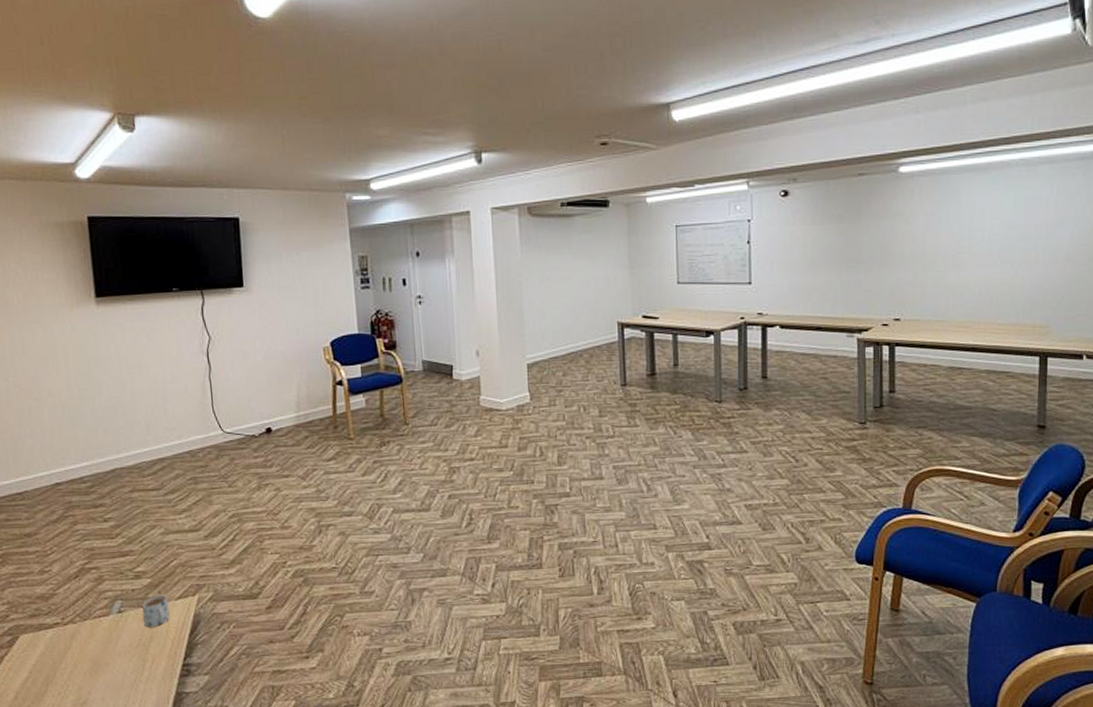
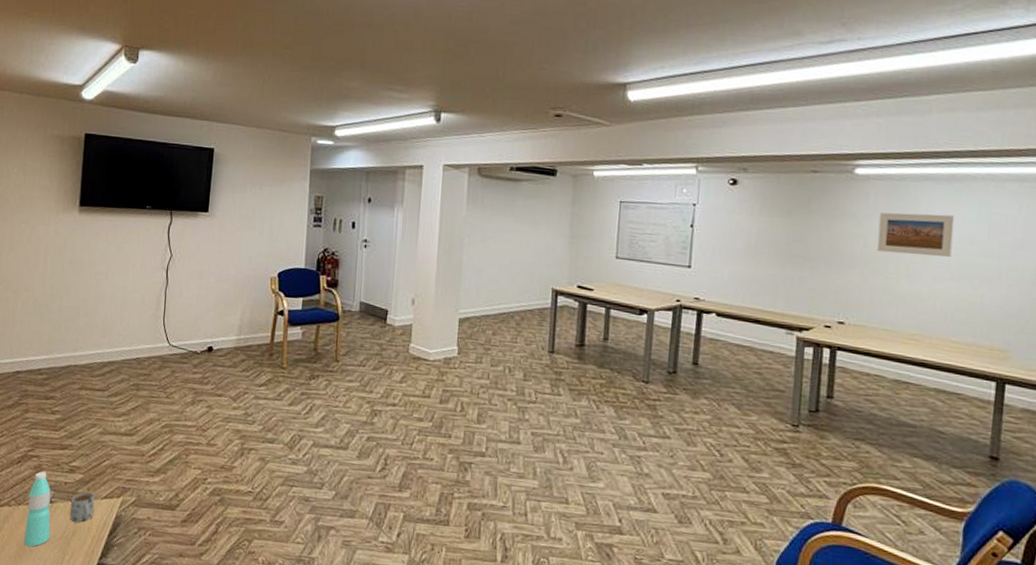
water bottle: none [93,583,126,660] -> present [24,471,51,547]
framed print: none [924,203,994,247] -> present [876,212,954,258]

